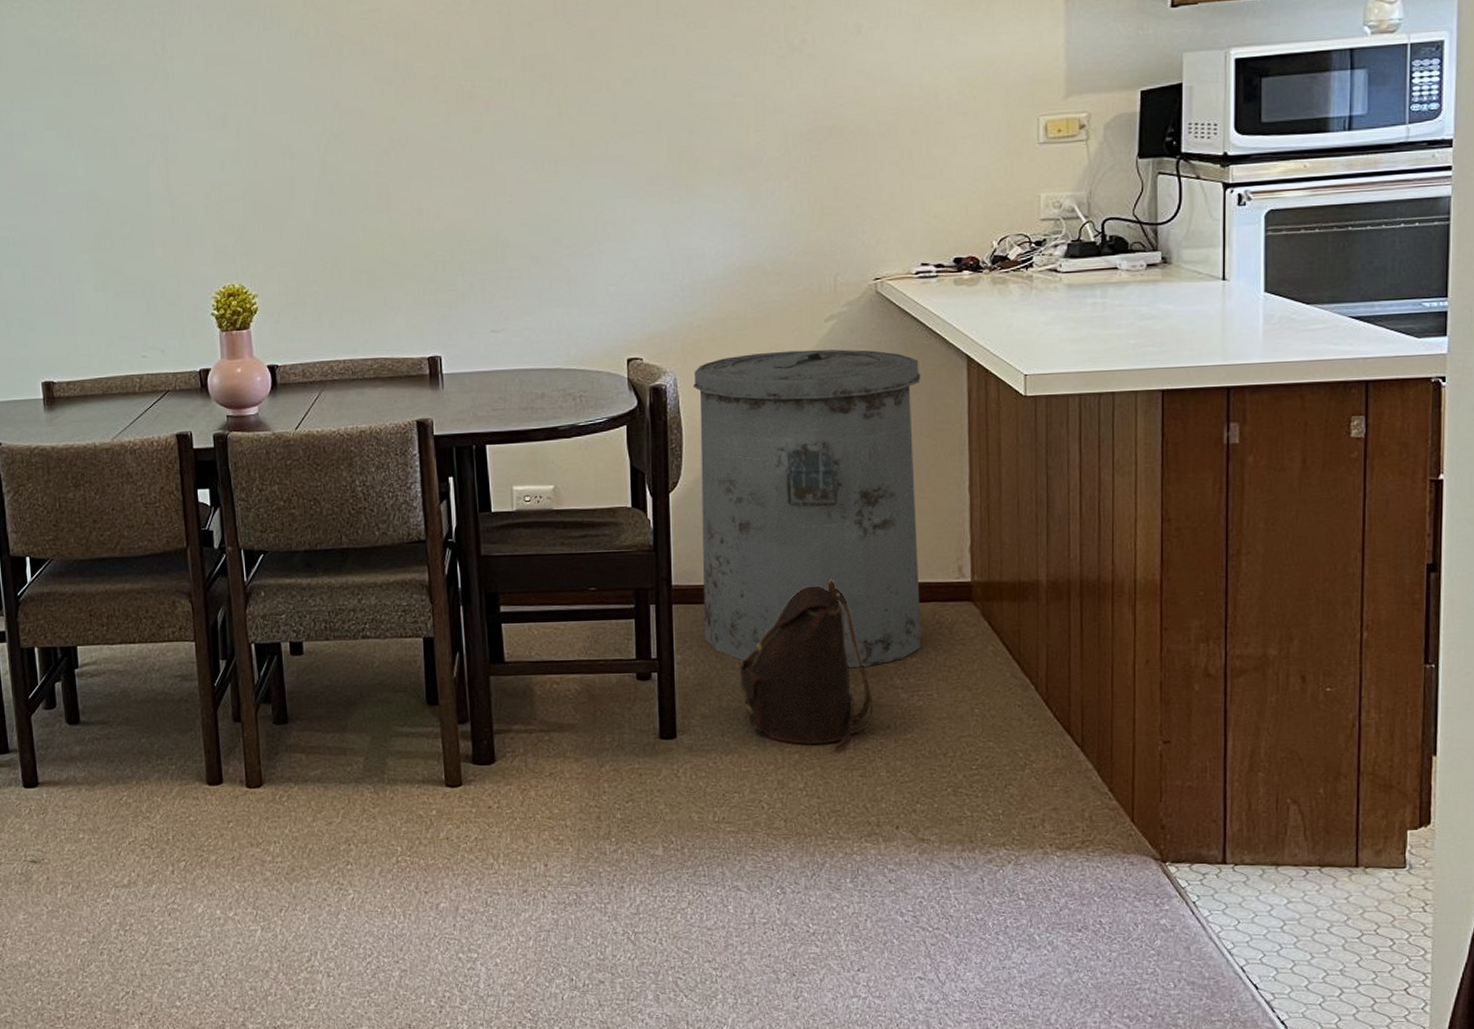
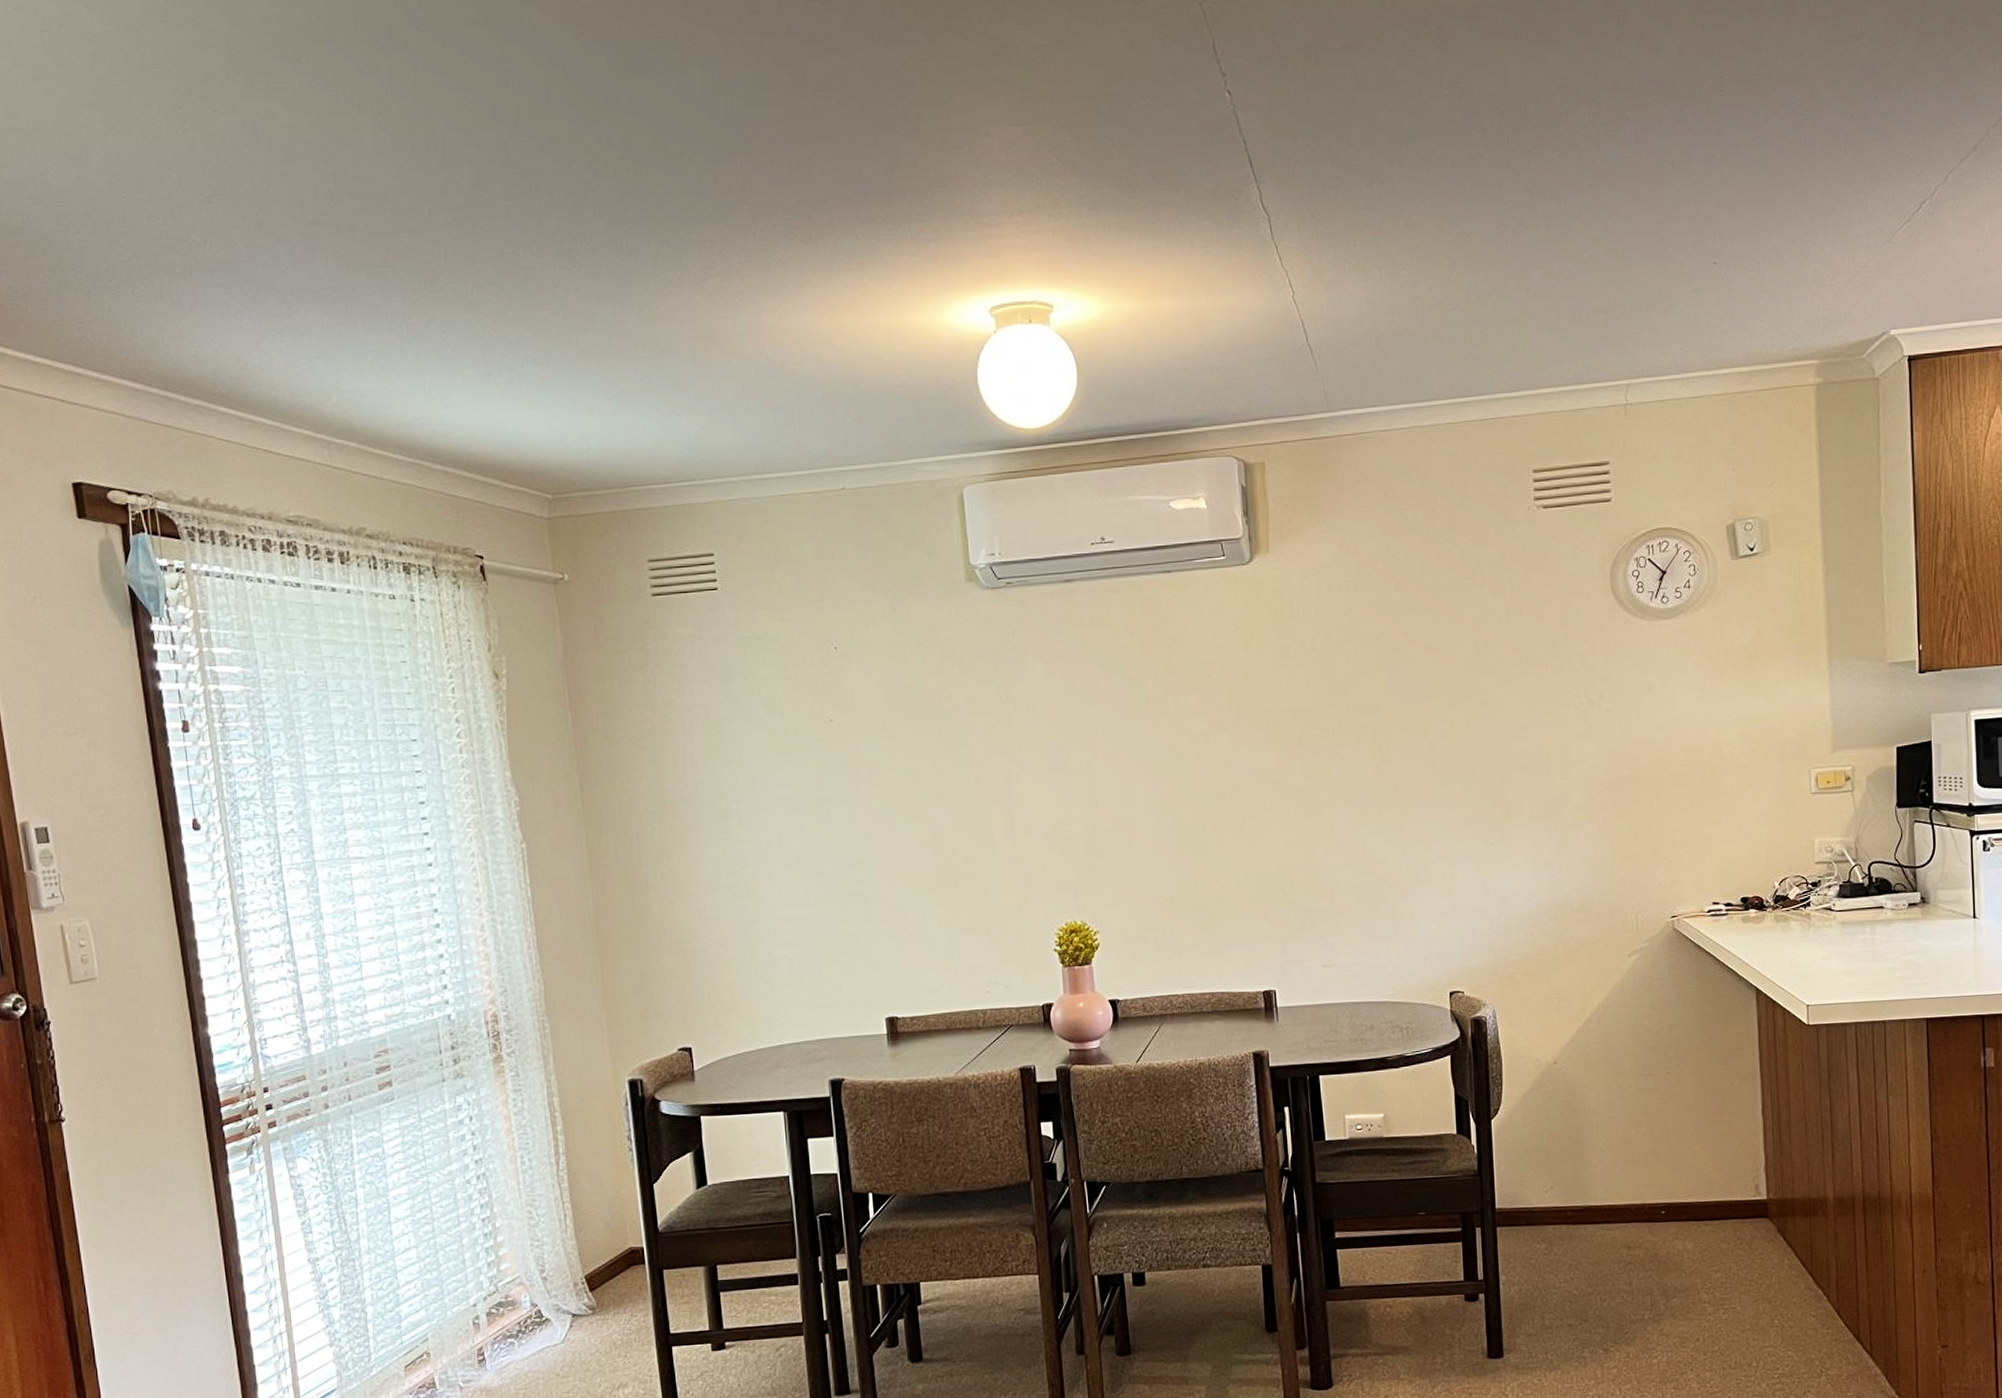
trash can: present [692,349,922,669] -> none [1510,982,1725,1285]
backpack: present [739,579,874,752] -> none [1560,1199,1684,1366]

